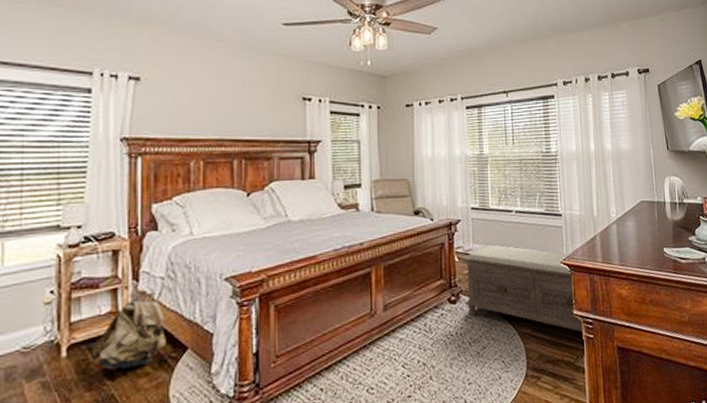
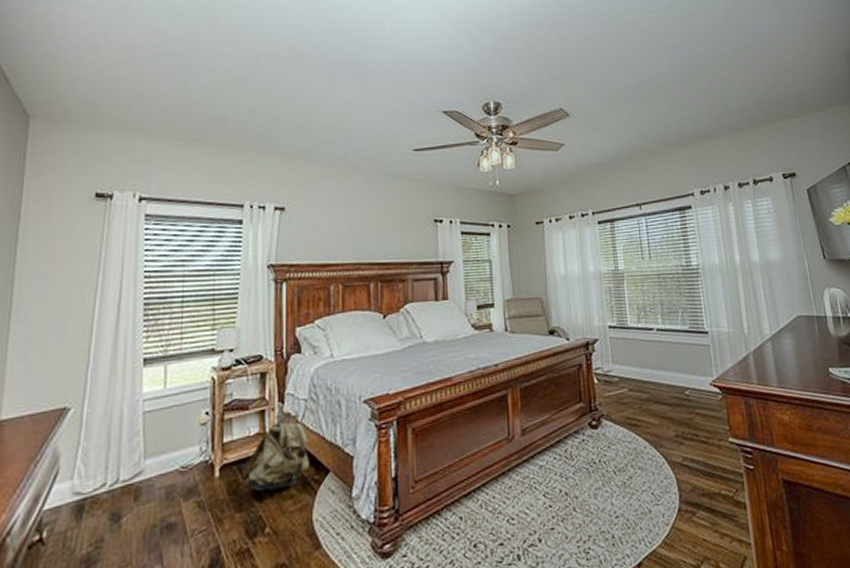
bench: present [462,244,583,332] -> none [602,365,742,463]

